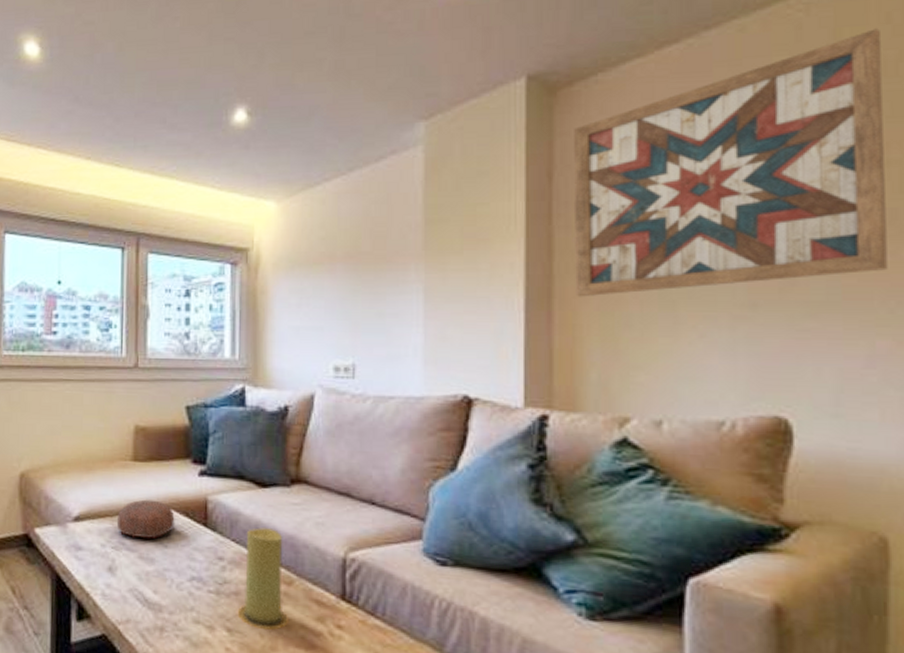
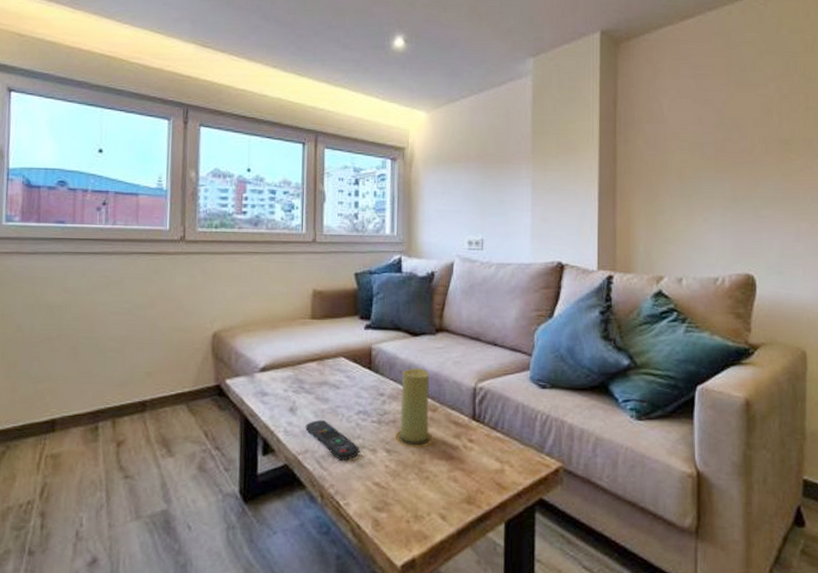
decorative bowl: present [116,499,175,539] -> none [297,350,346,383]
remote control: none [127,583,193,636] -> present [305,419,359,460]
wall art: present [574,28,888,297] -> none [630,21,807,192]

